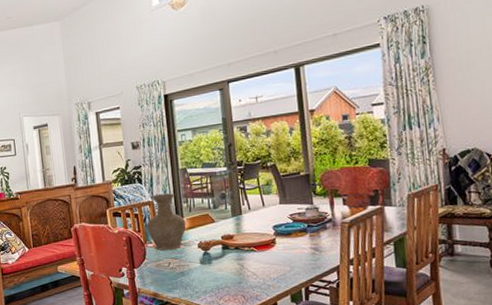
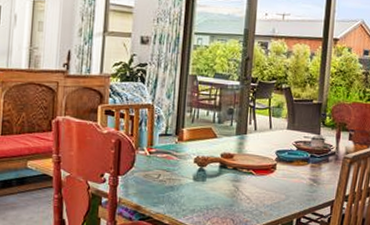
vase: present [146,193,186,251] -> none [140,98,186,161]

